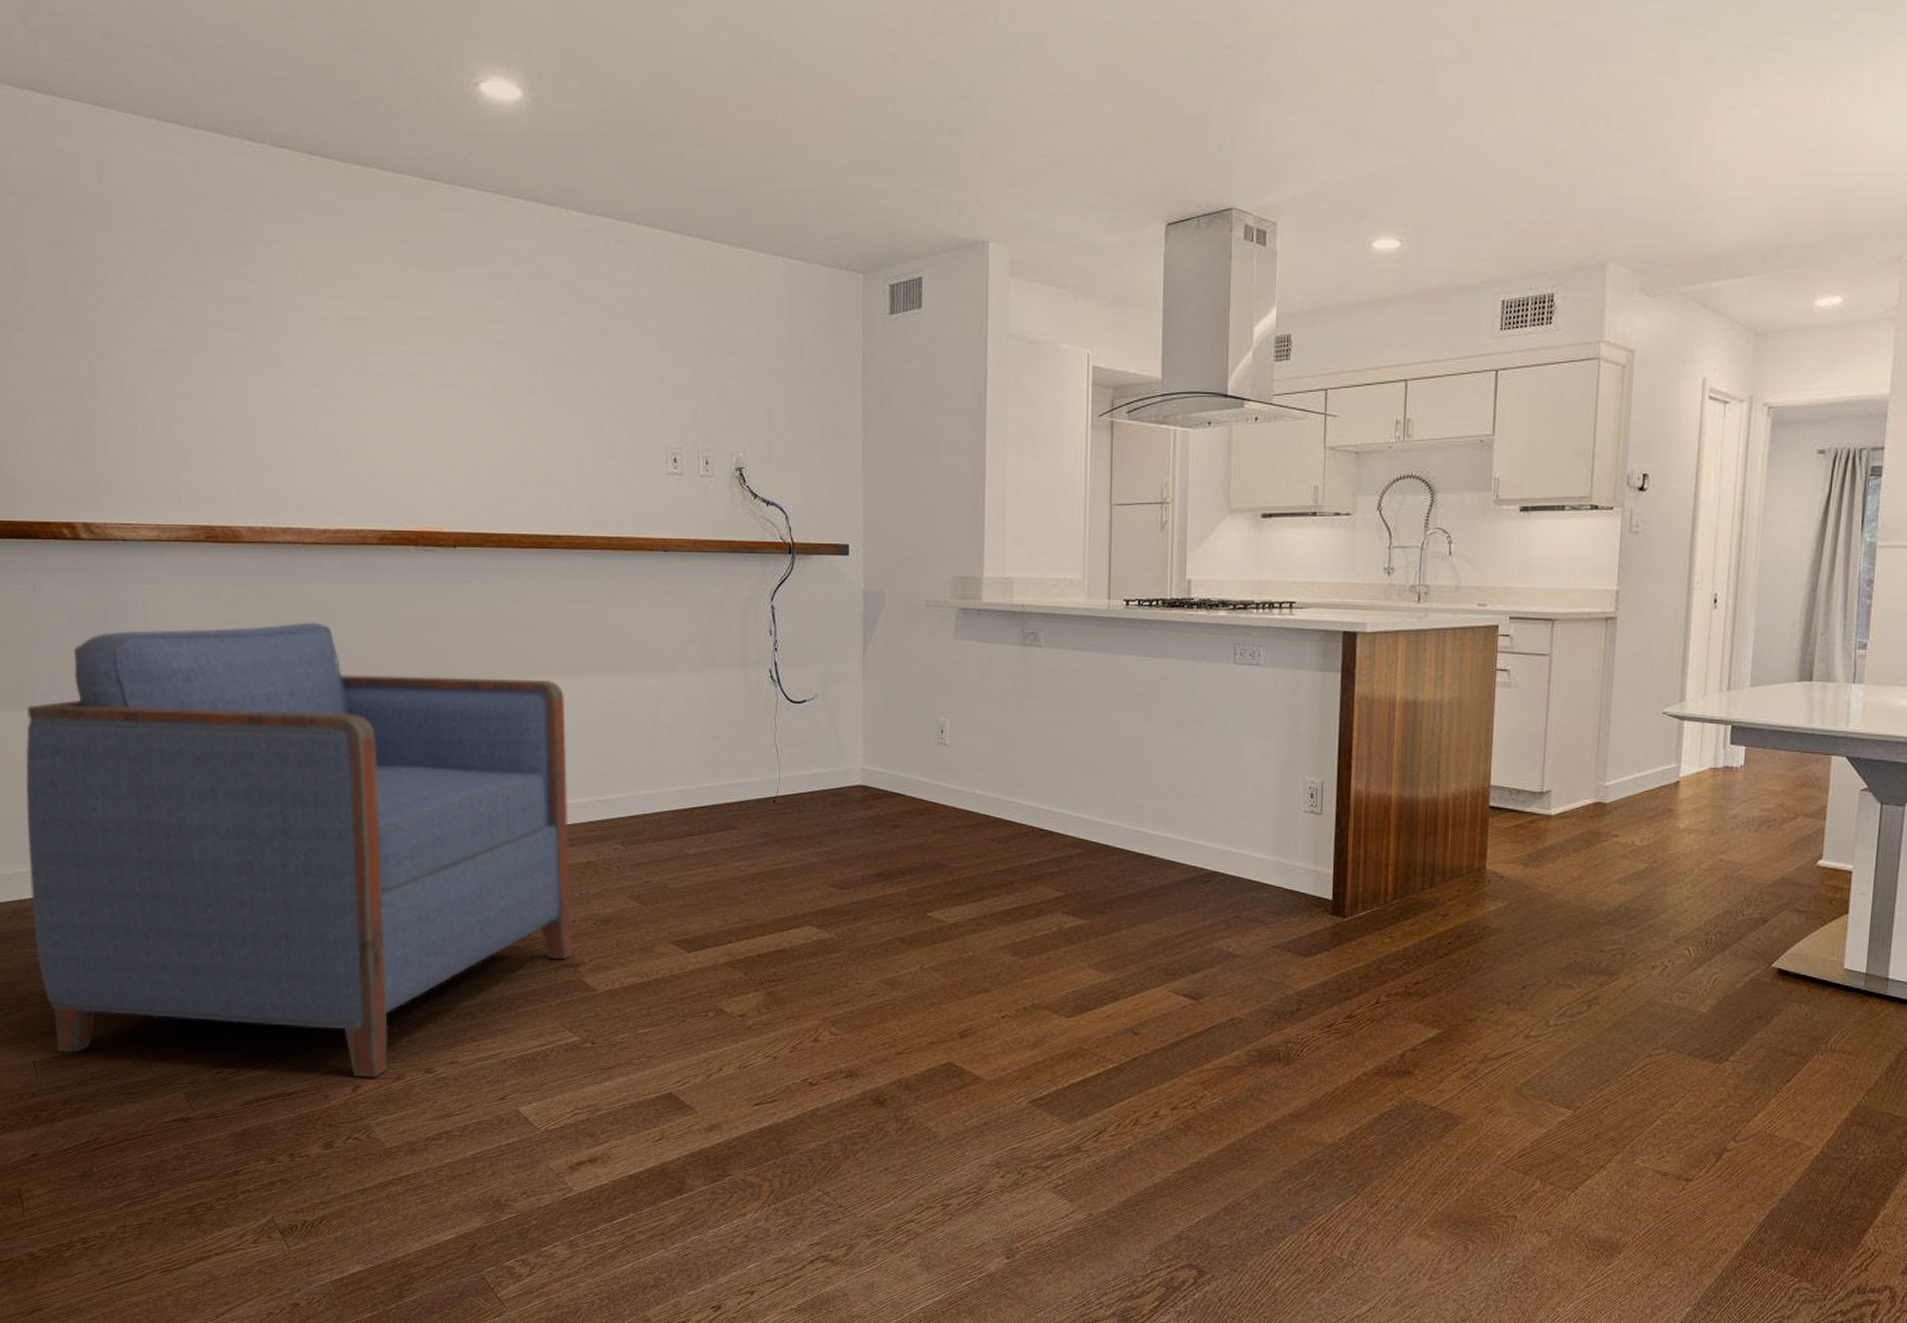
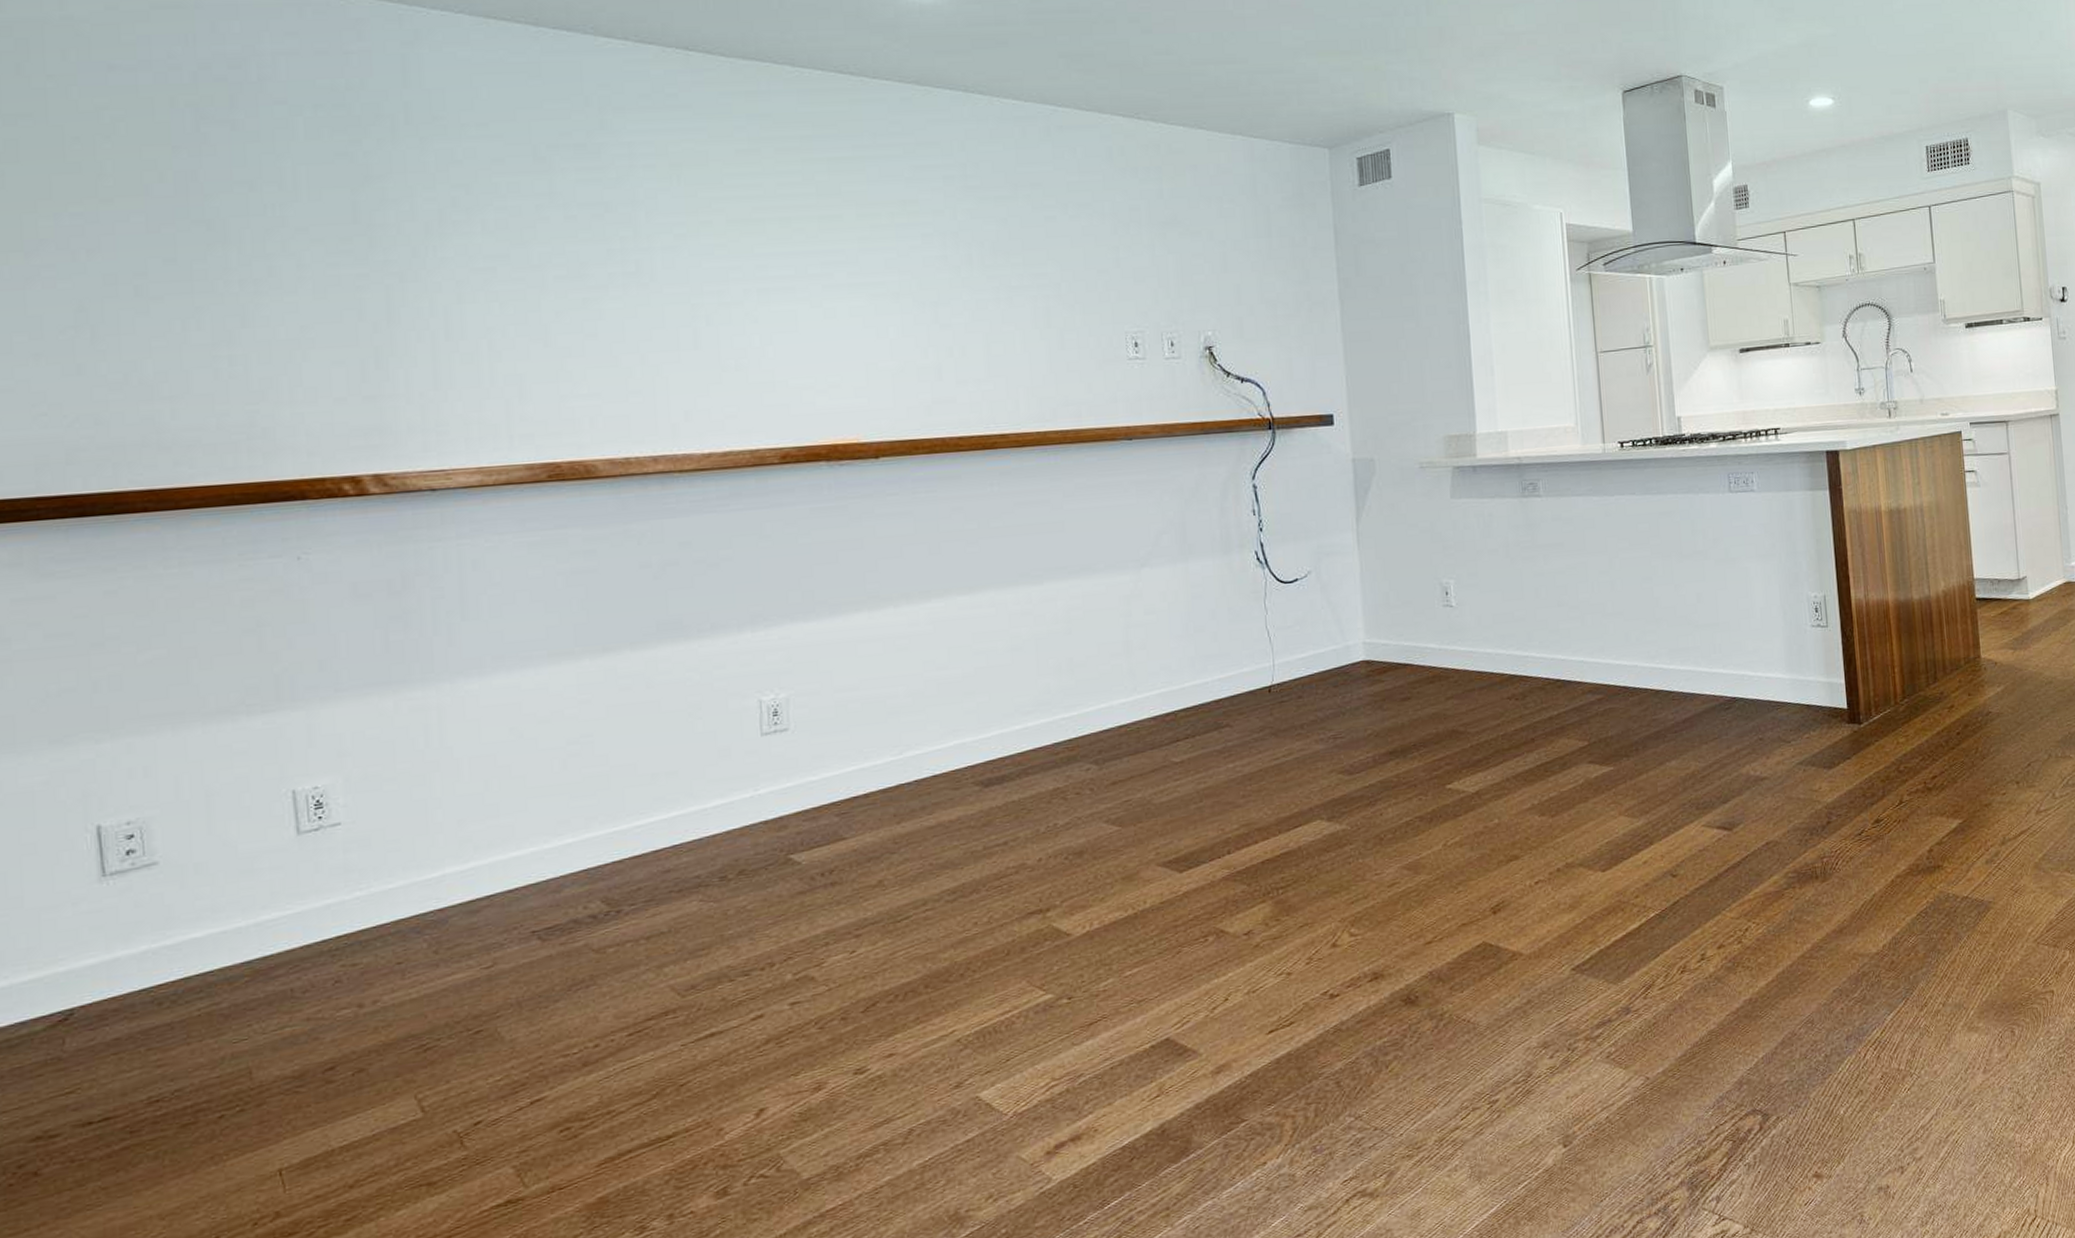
armchair: present [25,622,572,1078] -> none [277,559,1039,1149]

